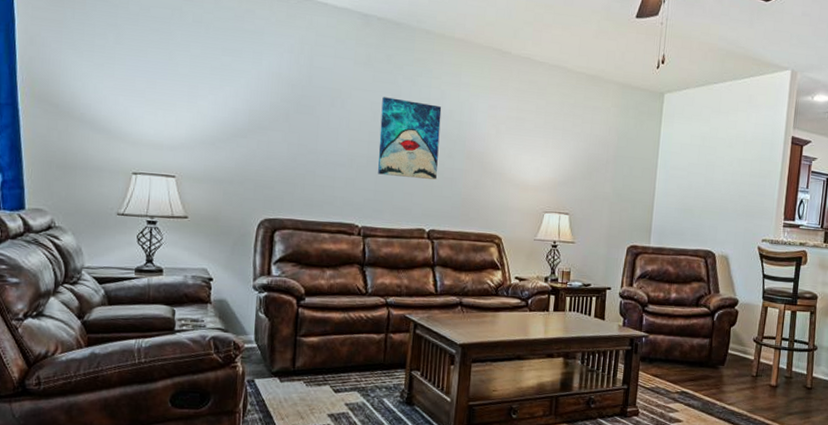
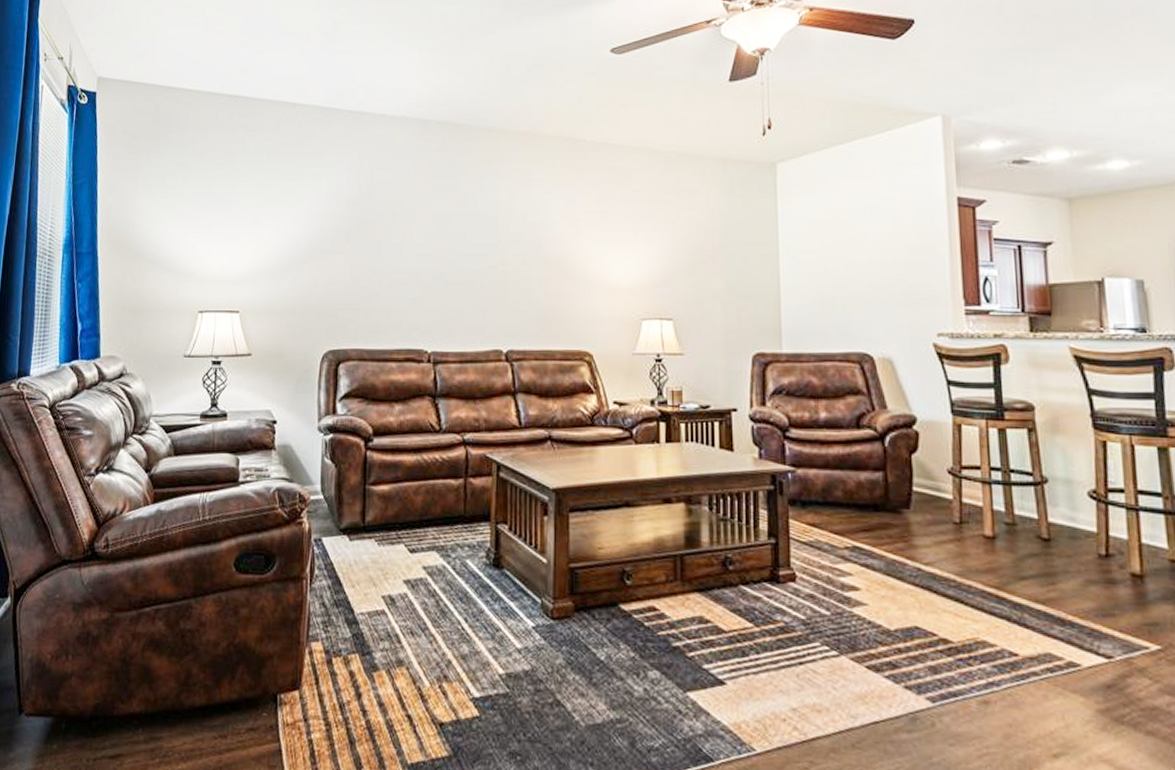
wall art: present [378,97,442,180] -> none [445,205,512,291]

